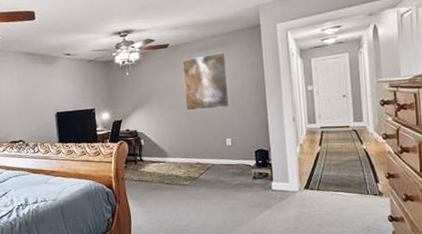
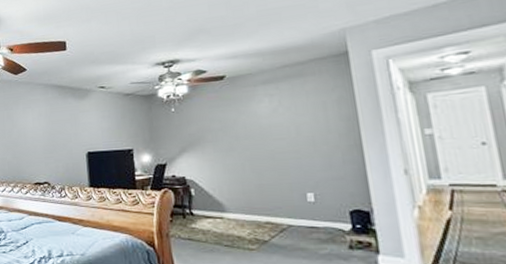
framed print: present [182,52,230,111] -> none [242,84,311,156]

